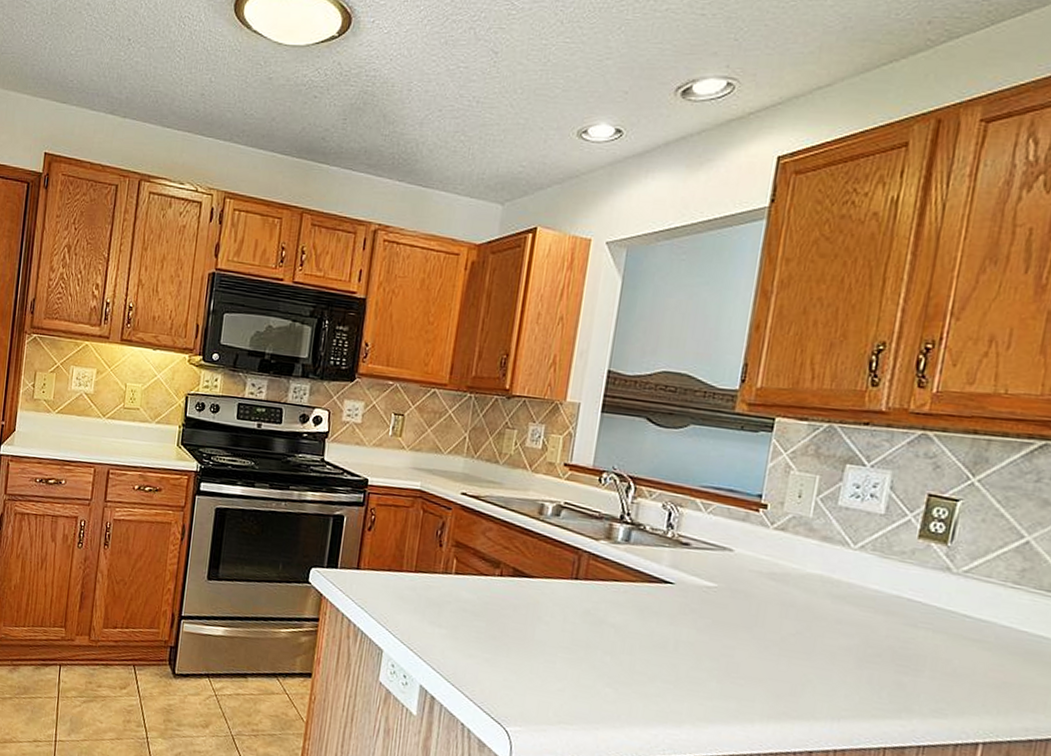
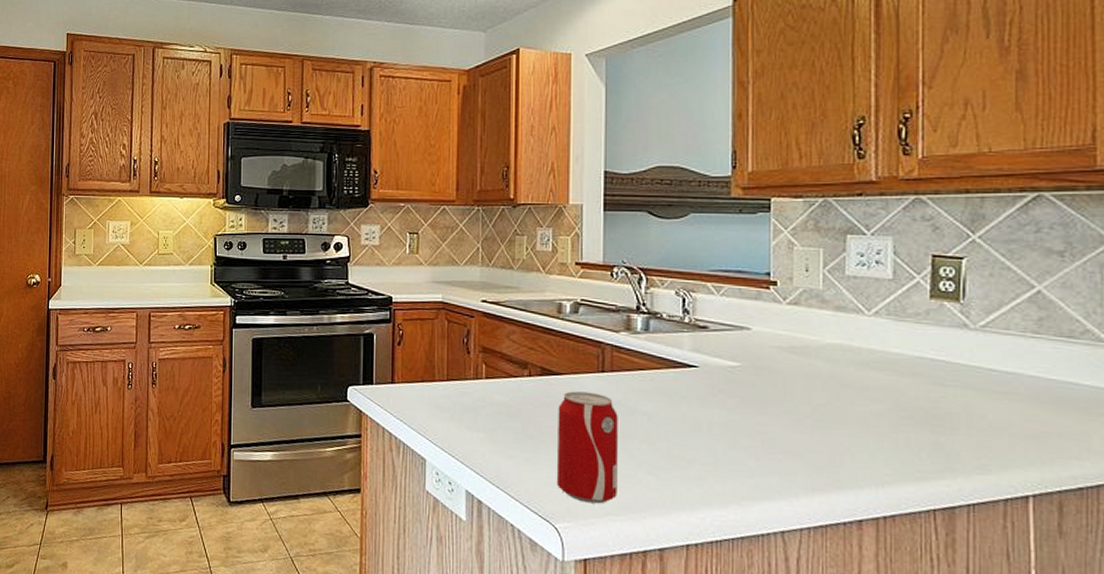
beverage can: none [513,595,586,712] -> present [556,391,618,504]

